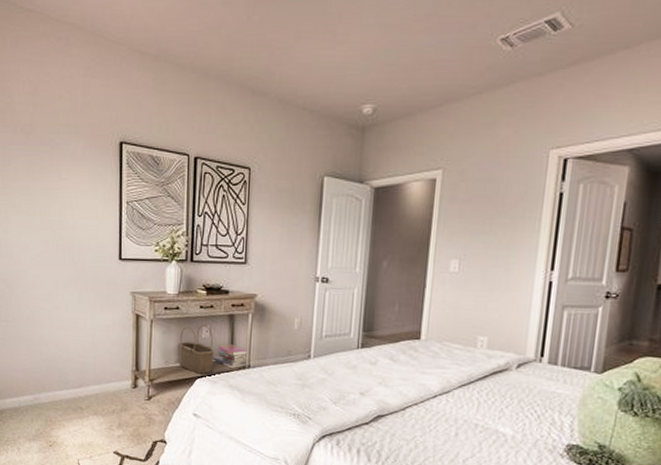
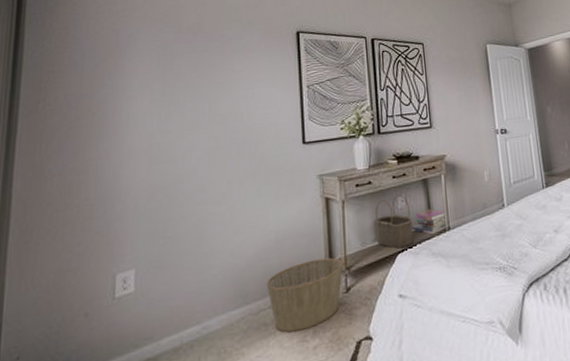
basket: none [83,366,147,421] -> present [266,258,344,333]

